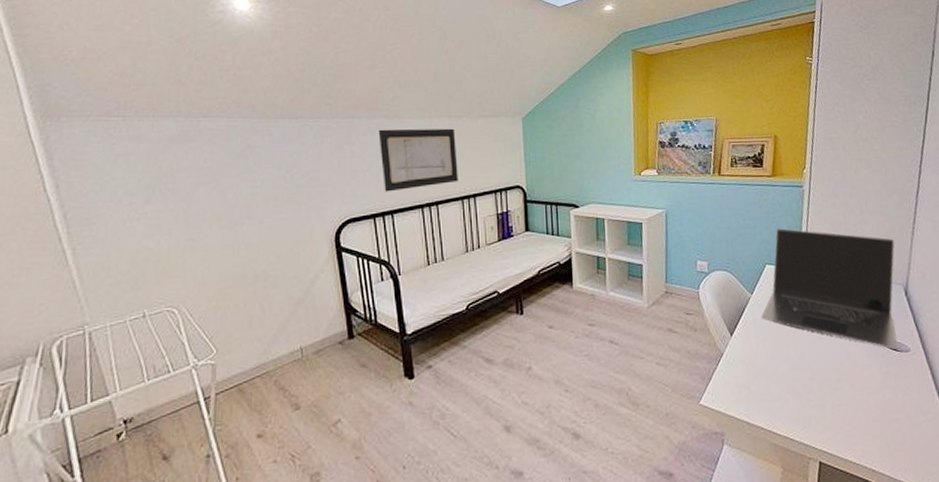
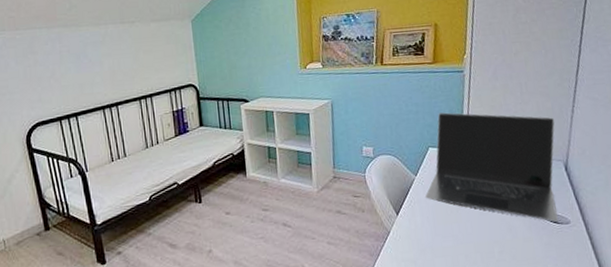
wall art: present [378,128,458,192] -> none [58,33,135,96]

